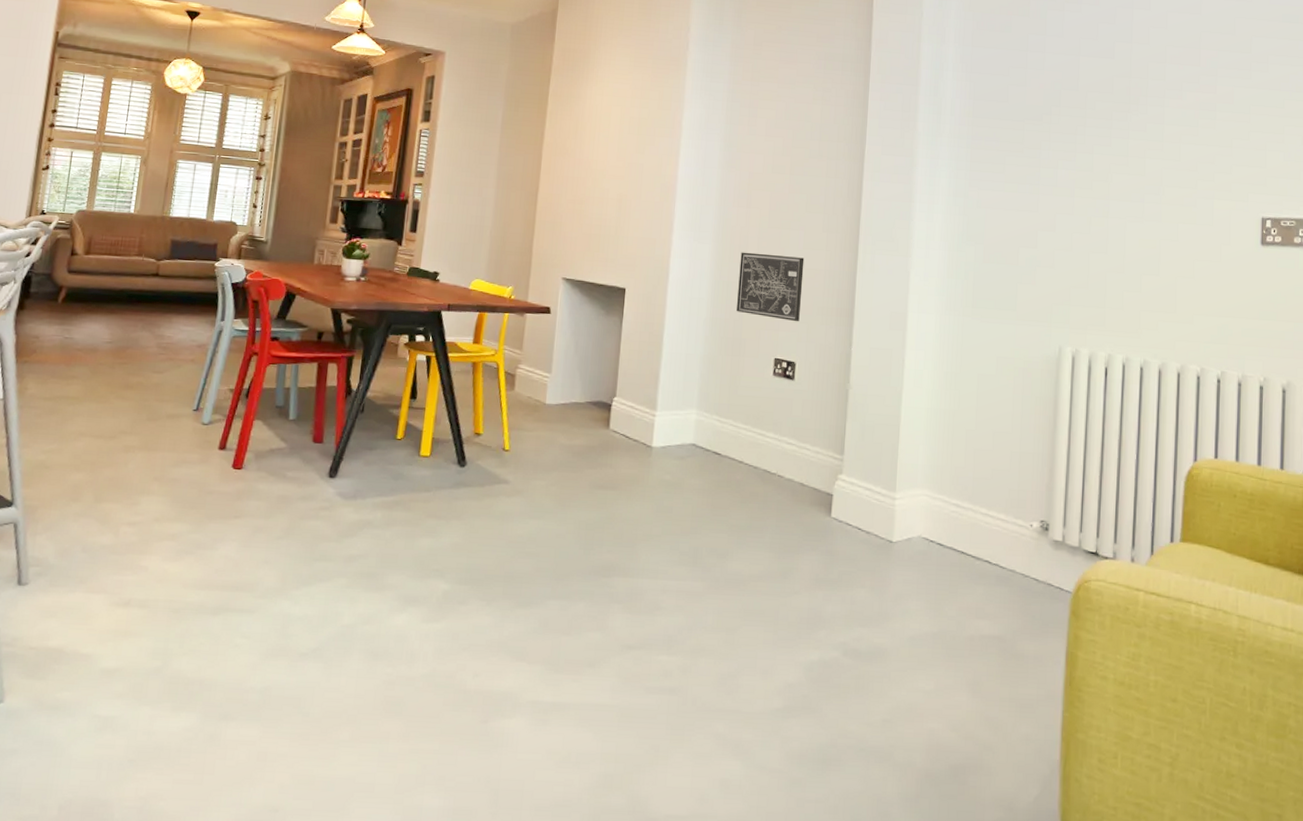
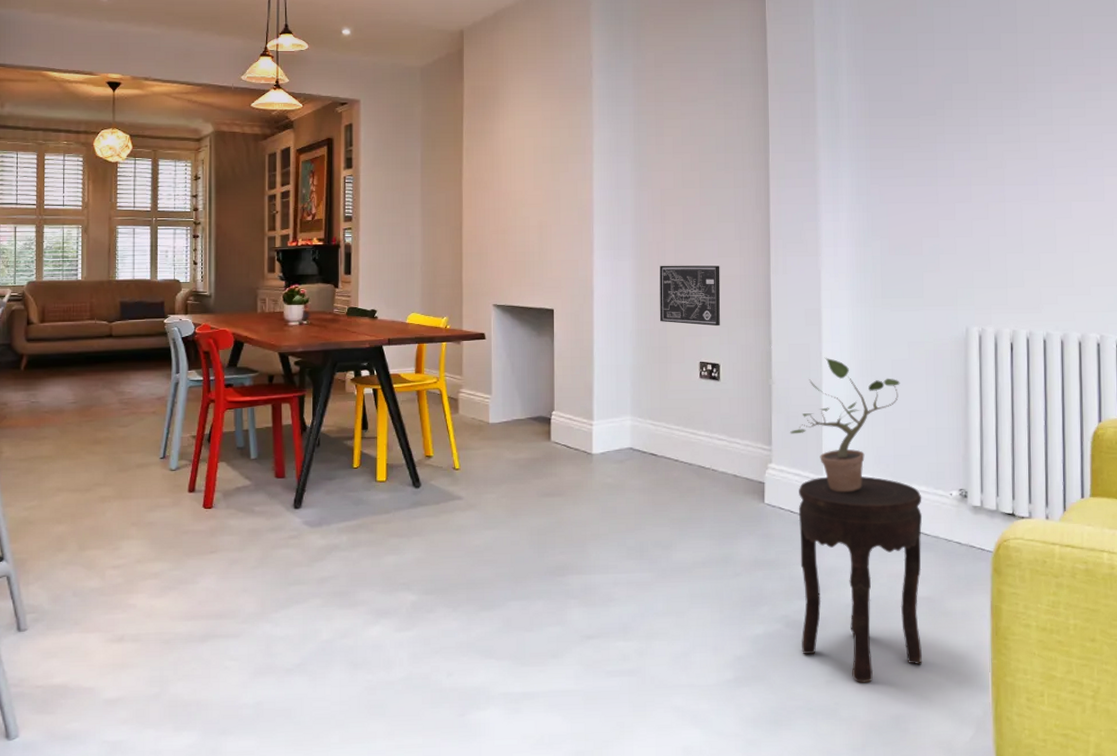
side table: none [858,494,1000,726] -> present [798,476,923,683]
potted plant: none [864,365,985,513] -> present [790,357,900,492]

